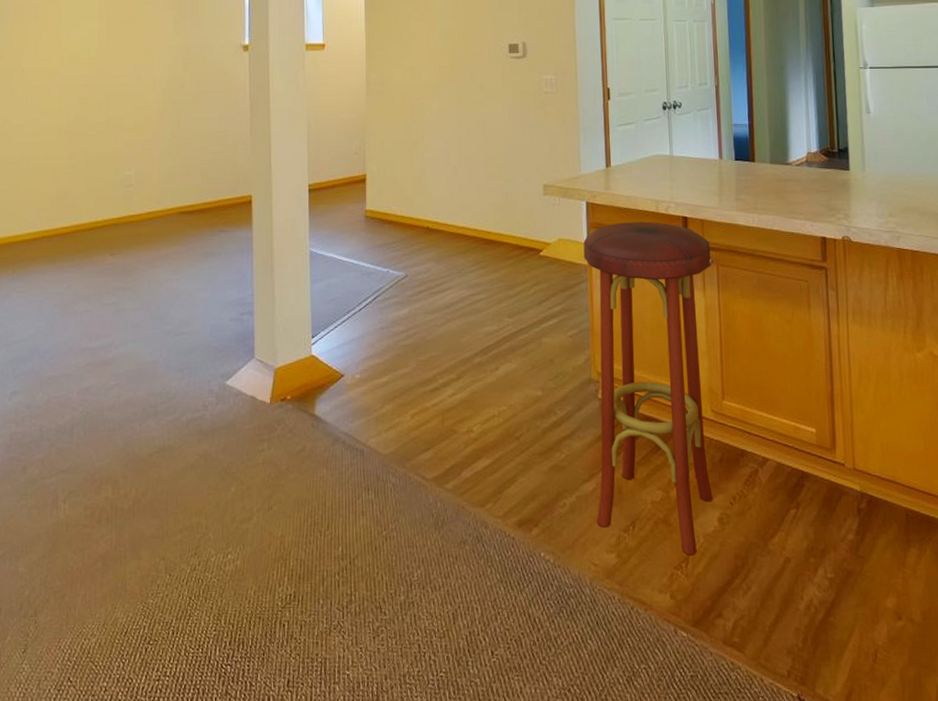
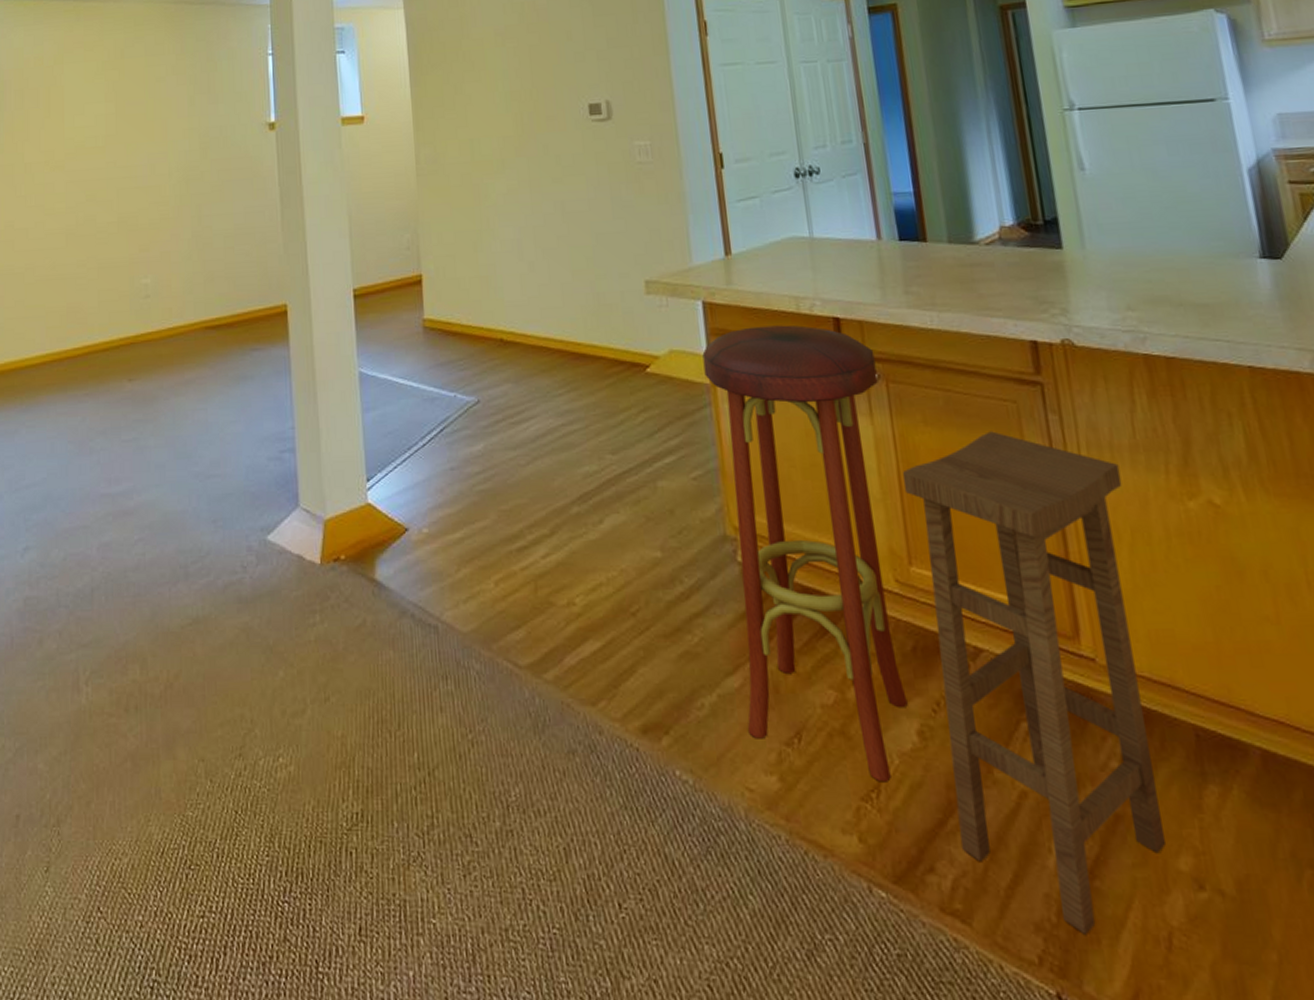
bar stool: none [723,302,879,654] -> present [902,431,1166,934]

